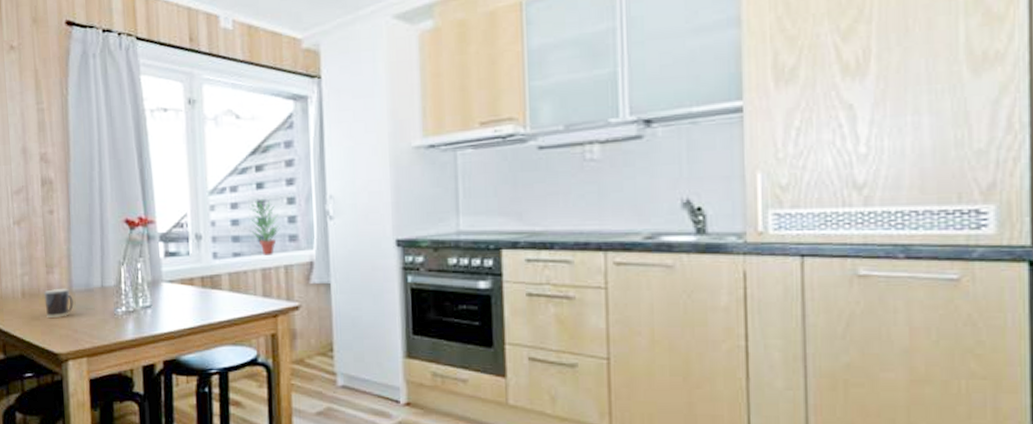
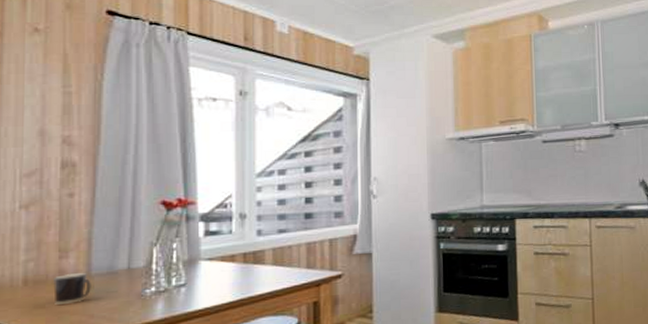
potted plant: present [250,199,280,255] -> none [296,180,326,231]

